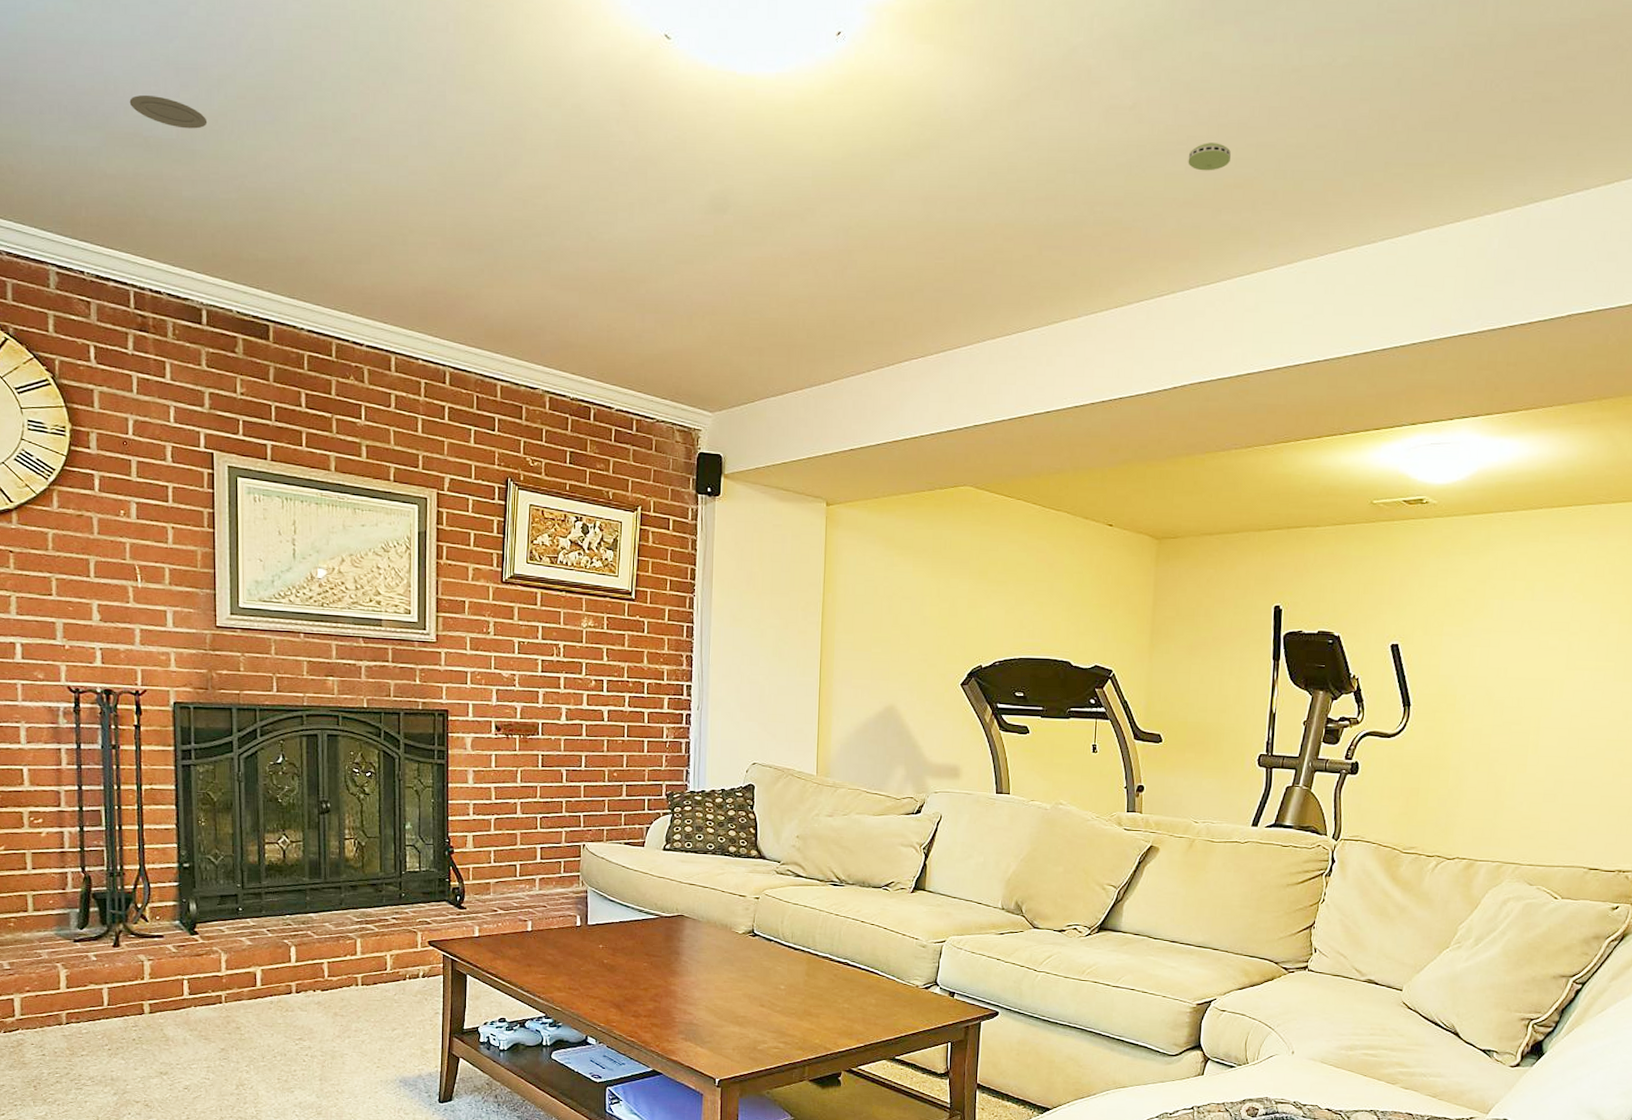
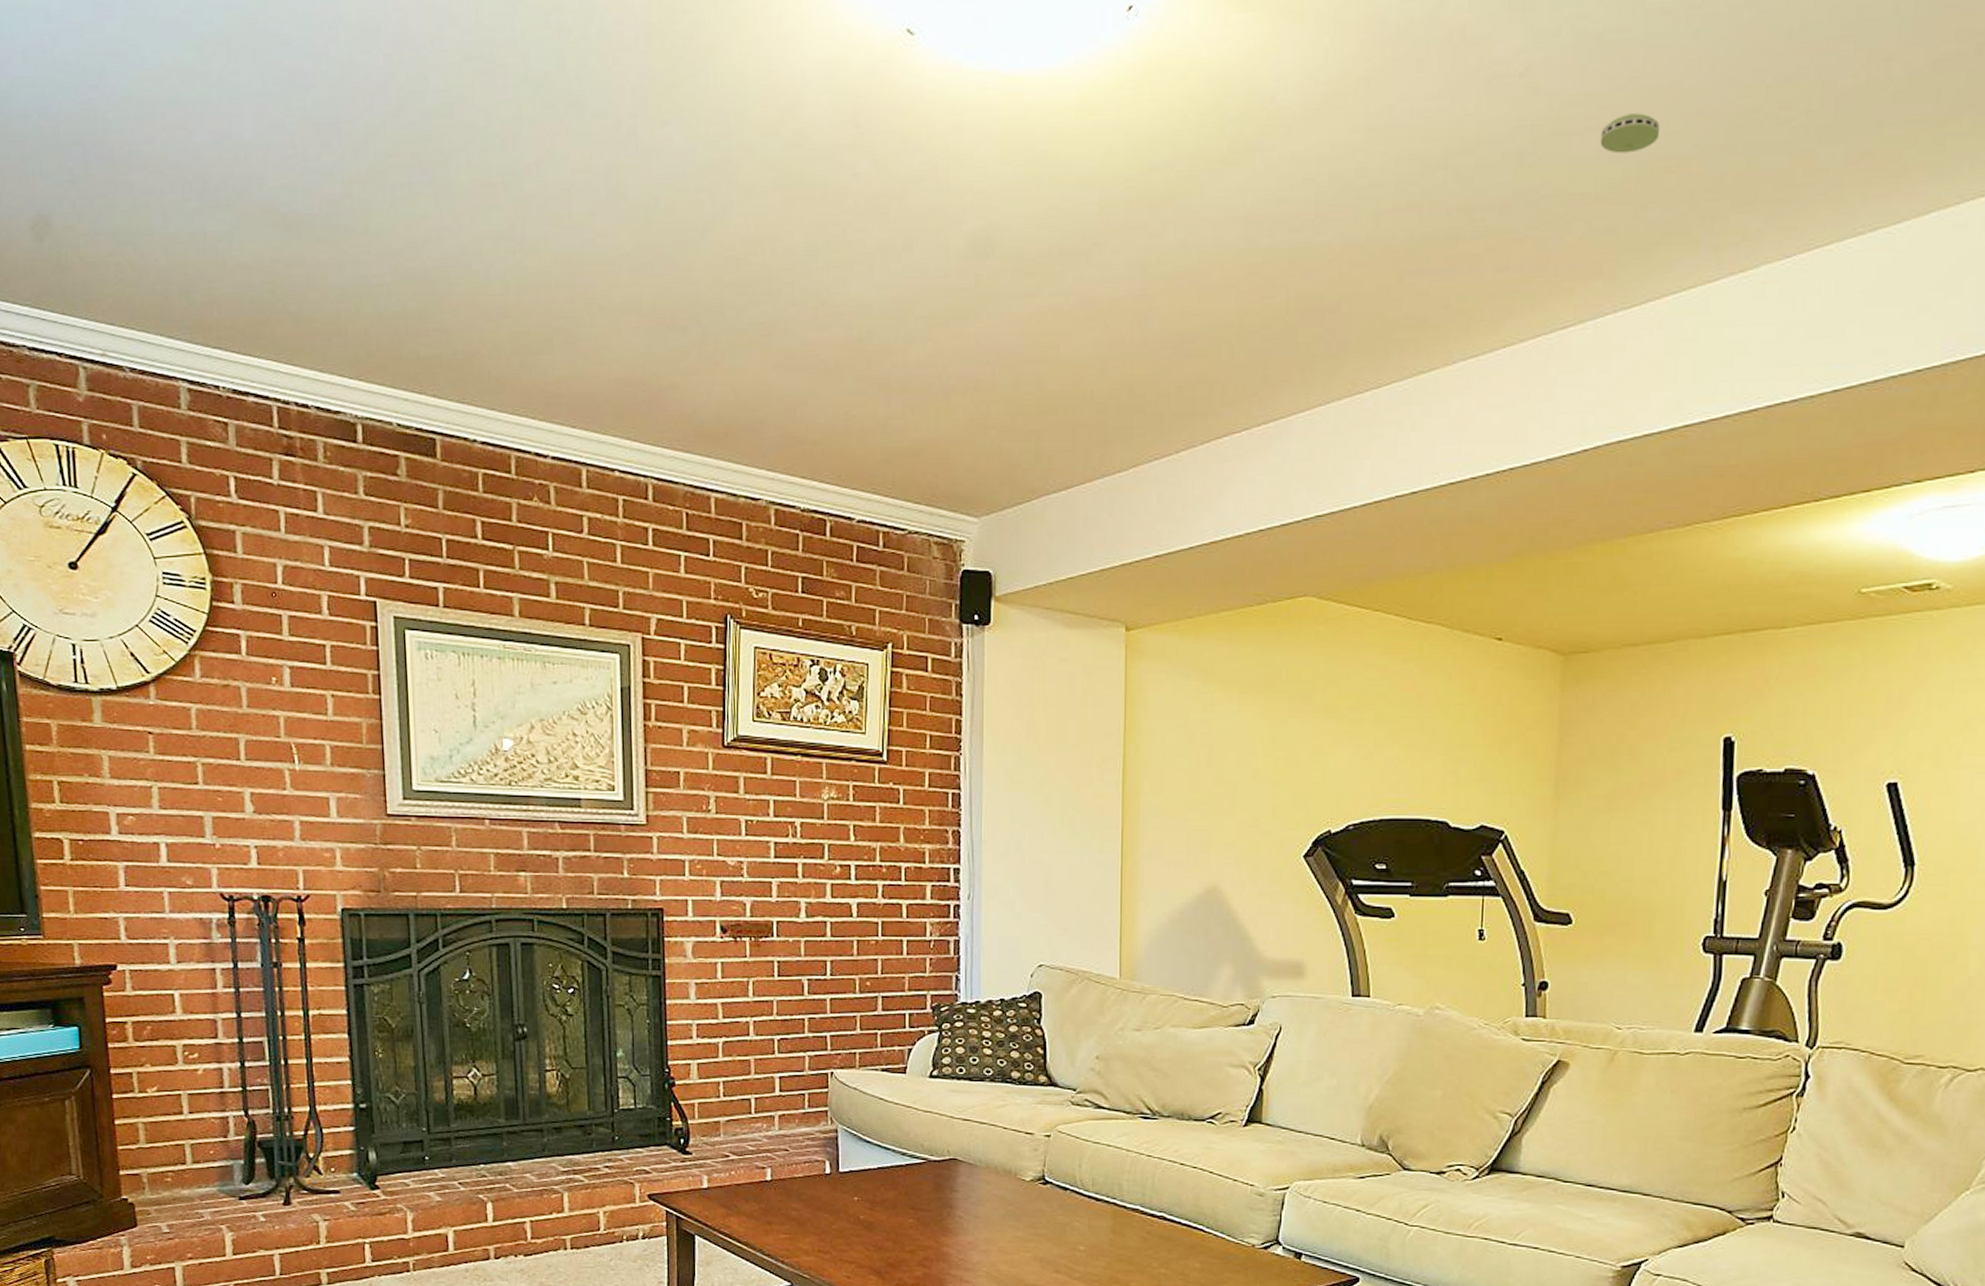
recessed light: present [129,95,208,129] -> none [263,161,355,200]

